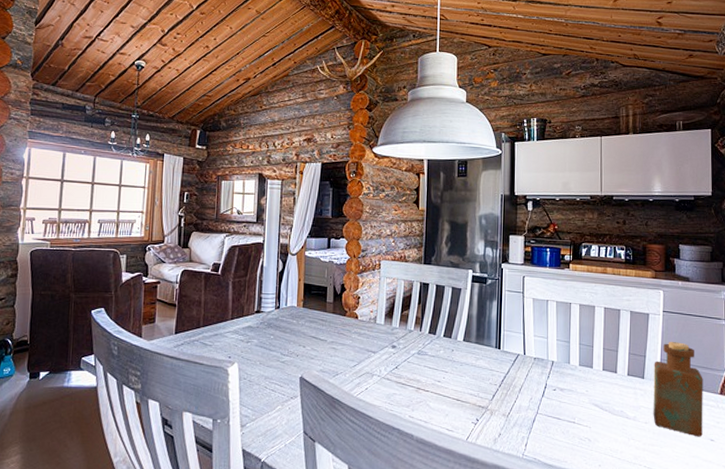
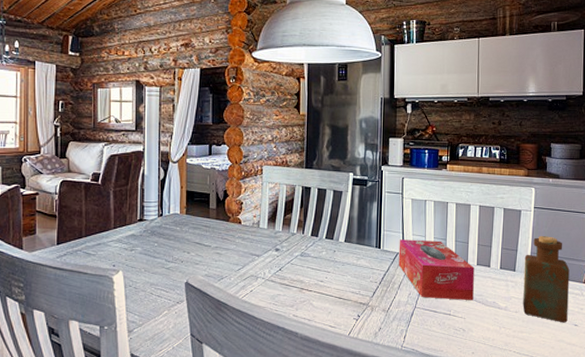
tissue box: none [519,340,600,408] -> present [398,239,474,300]

